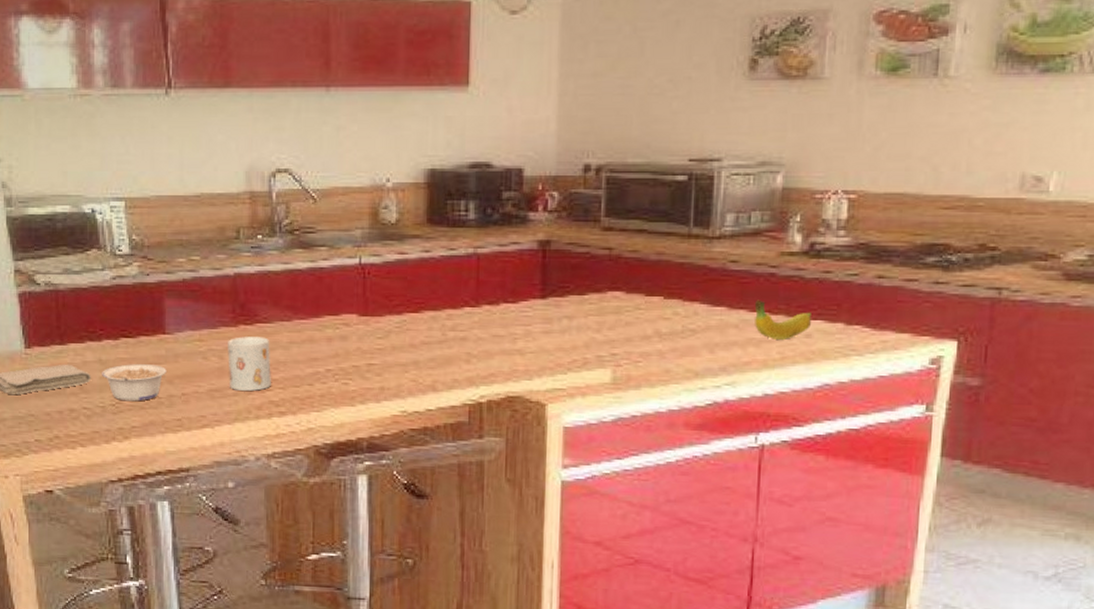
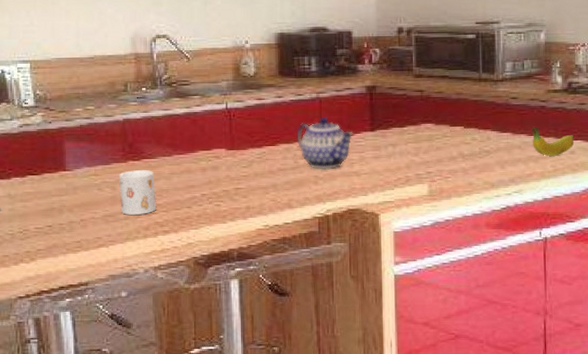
legume: present [102,364,167,402] -> none [11,197,67,229]
teapot: none [446,277,519,346] -> present [296,116,353,170]

